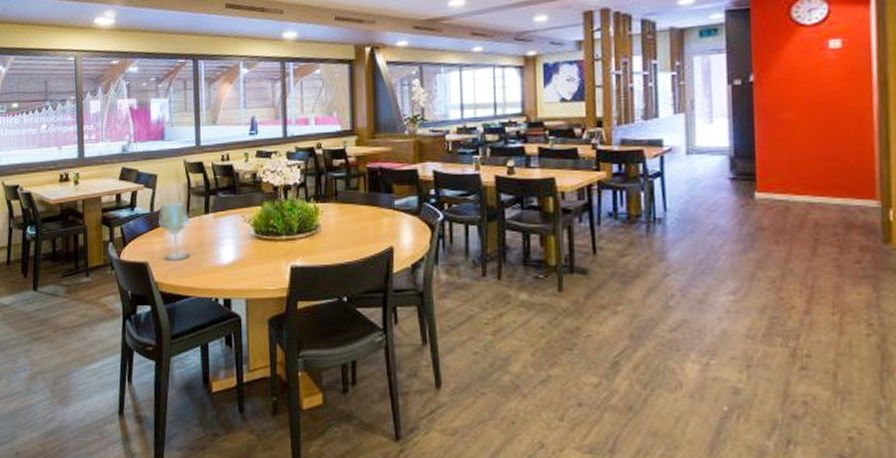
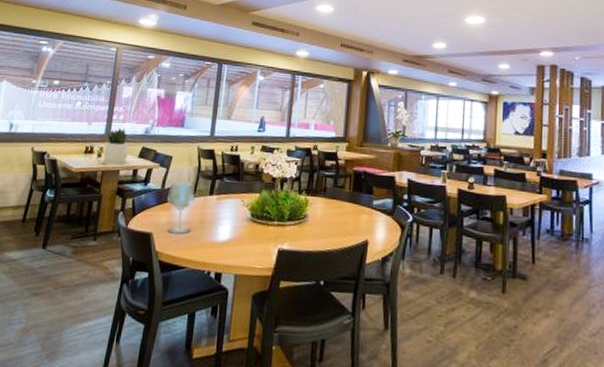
planter: none [78,149,110,192] -> present [101,127,129,166]

